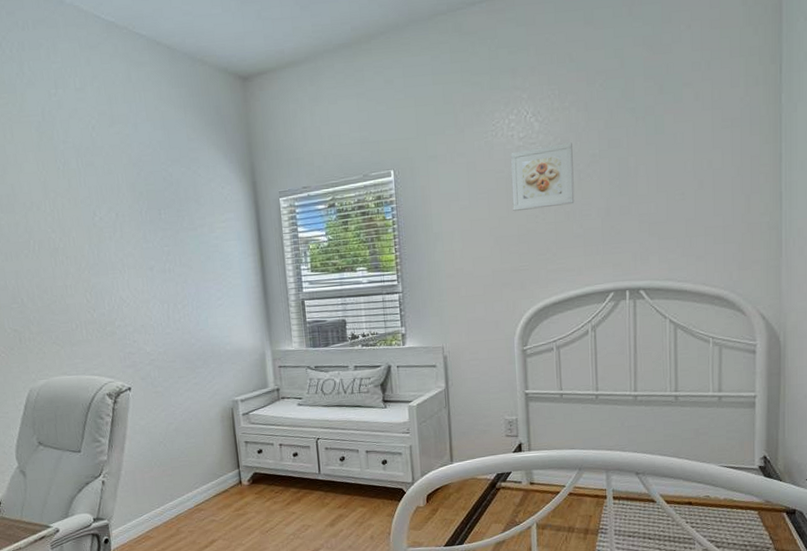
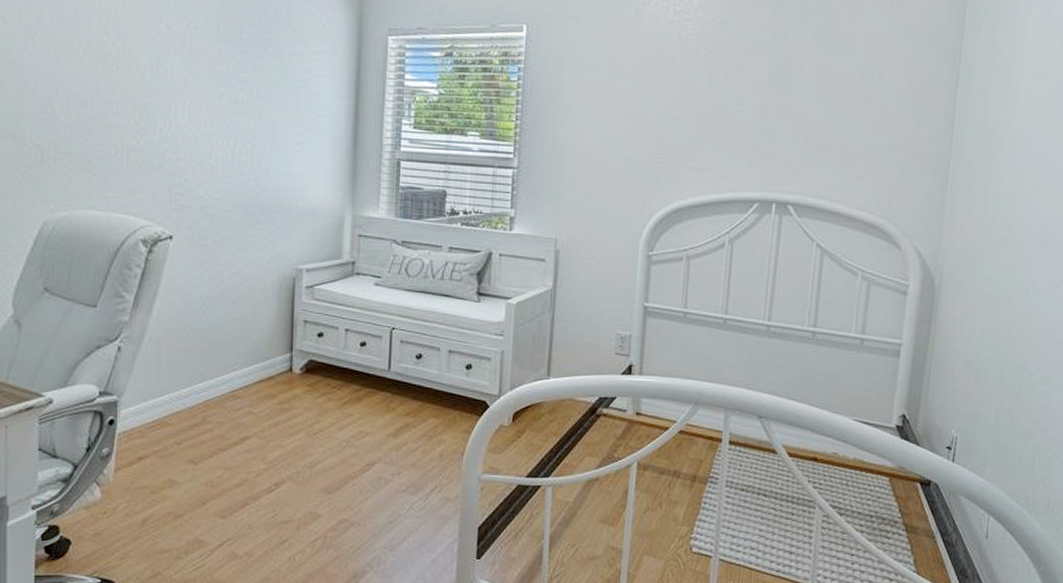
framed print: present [510,142,575,212] -> none [657,25,733,96]

